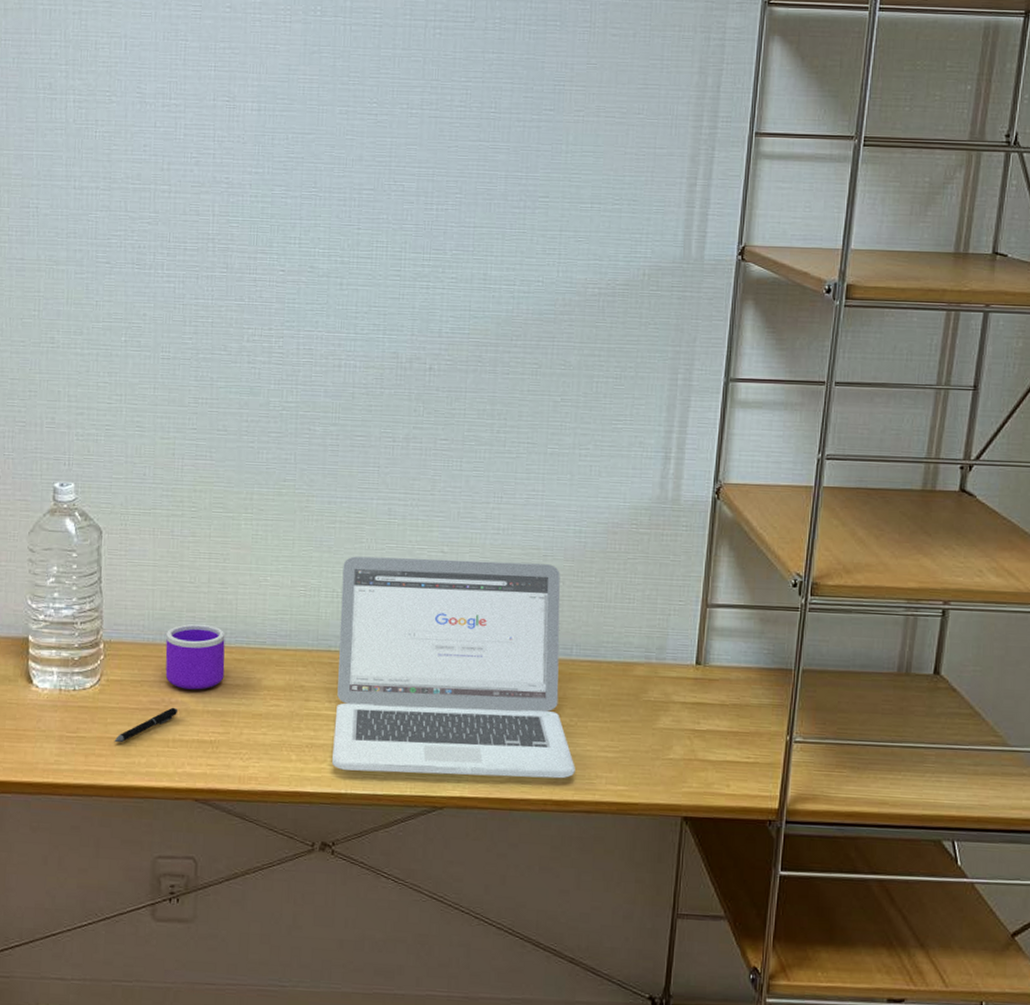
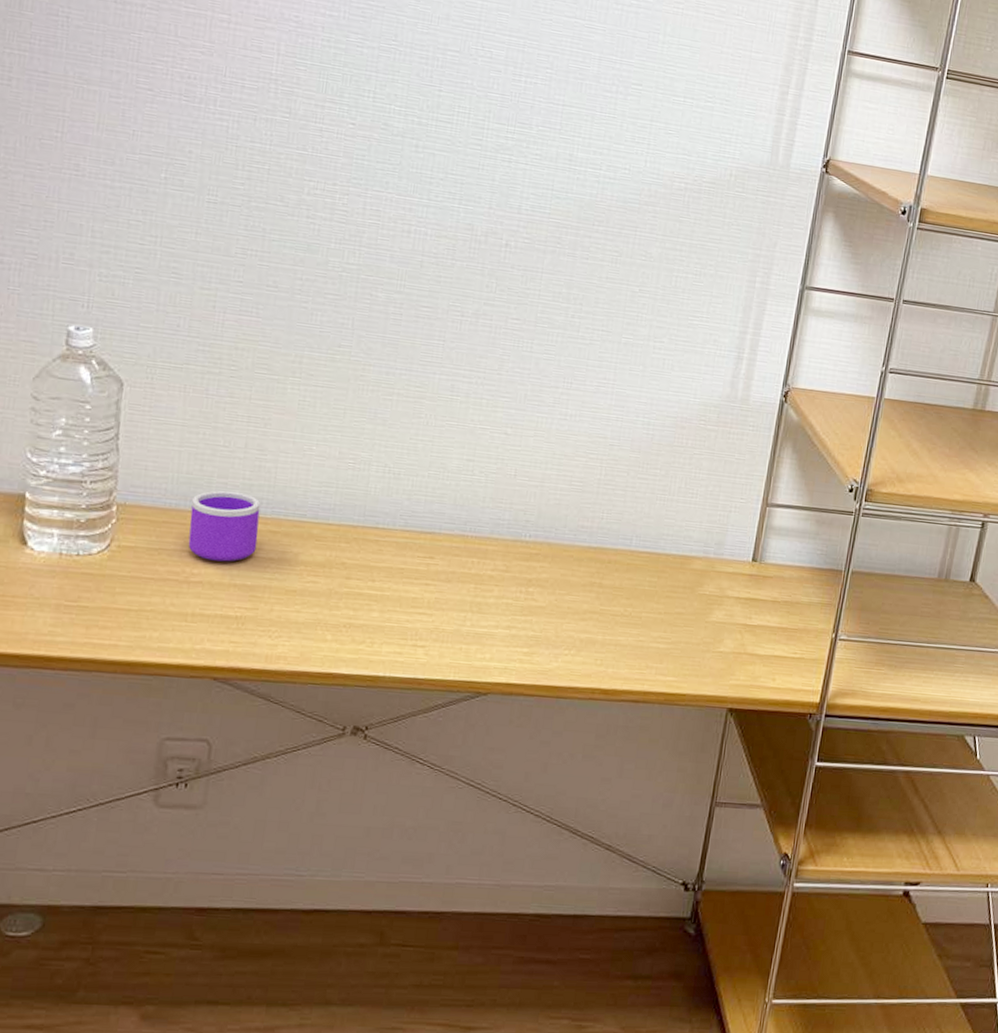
pen: present [114,707,179,743] -> none [122,578,201,615]
laptop: present [332,556,575,779] -> none [371,431,627,668]

